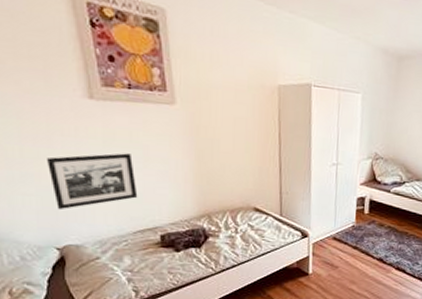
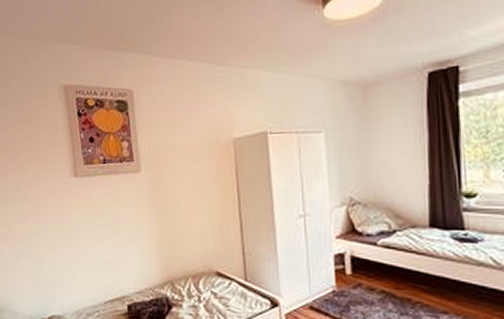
picture frame: present [47,153,138,210] -> none [42,223,109,281]

